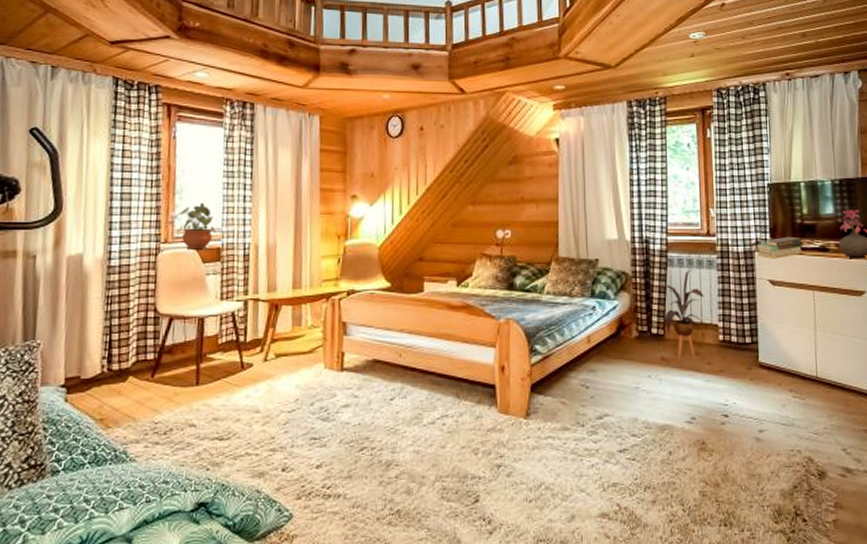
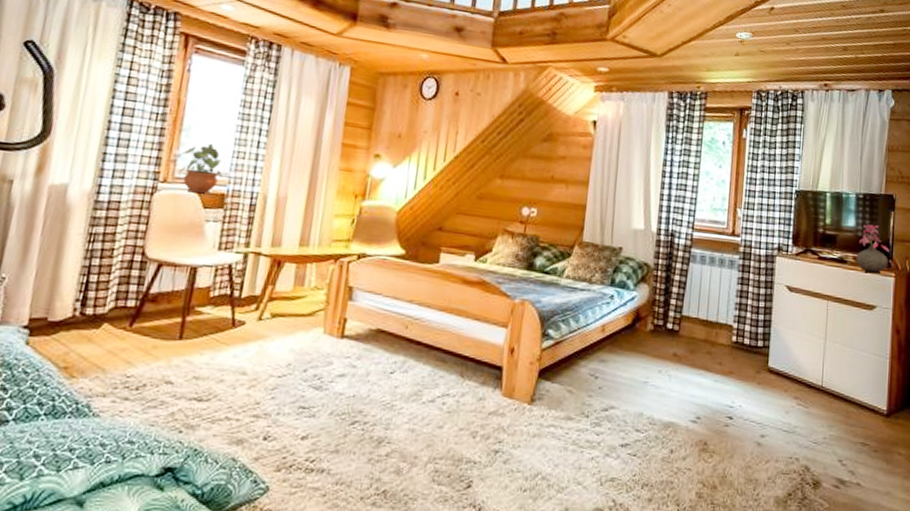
house plant: present [659,270,704,359] -> none [679,268,723,358]
books: present [756,236,803,259] -> none [777,244,823,266]

